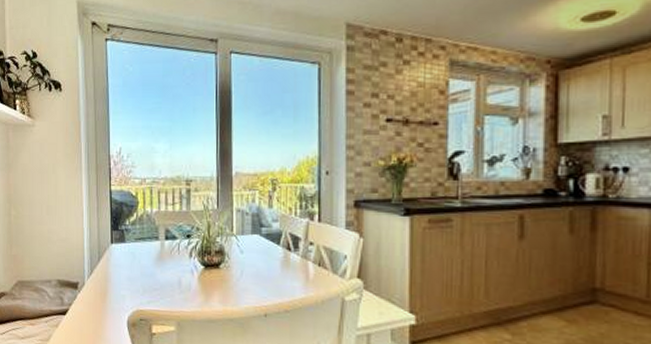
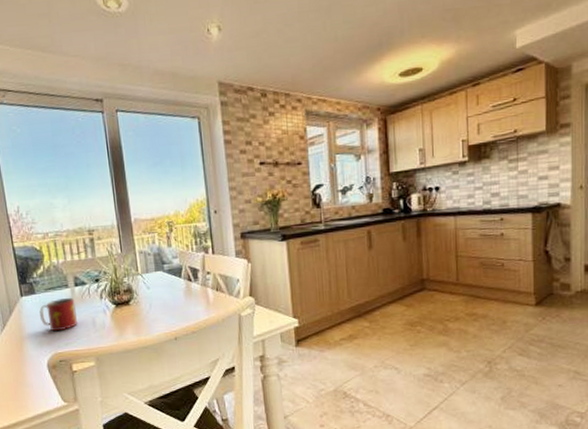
mug: none [127,250,163,287] -> present [39,297,77,332]

